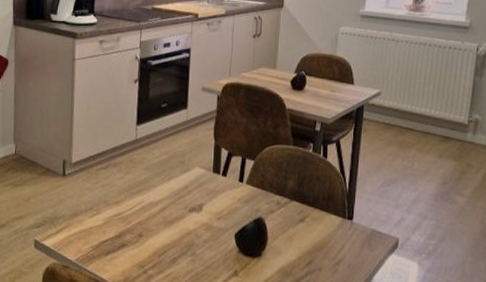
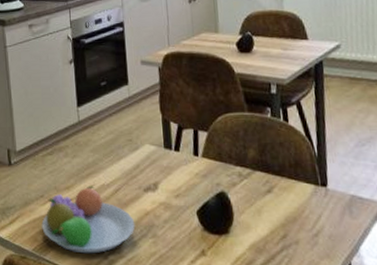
fruit bowl: none [87,202,177,268] -> present [42,186,135,254]

